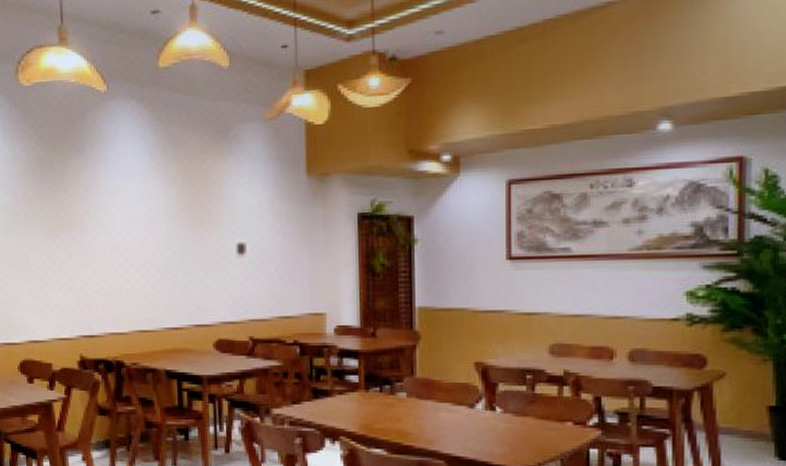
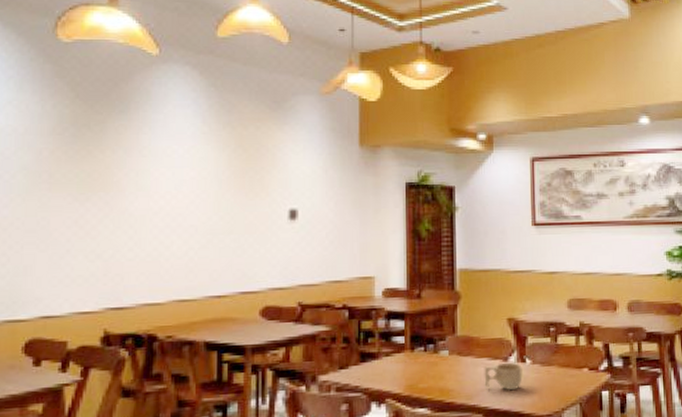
cup: none [446,409,491,439] -> present [484,362,523,391]

